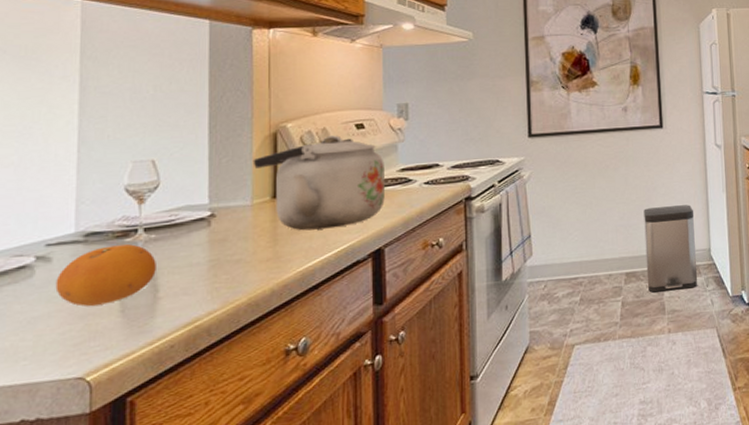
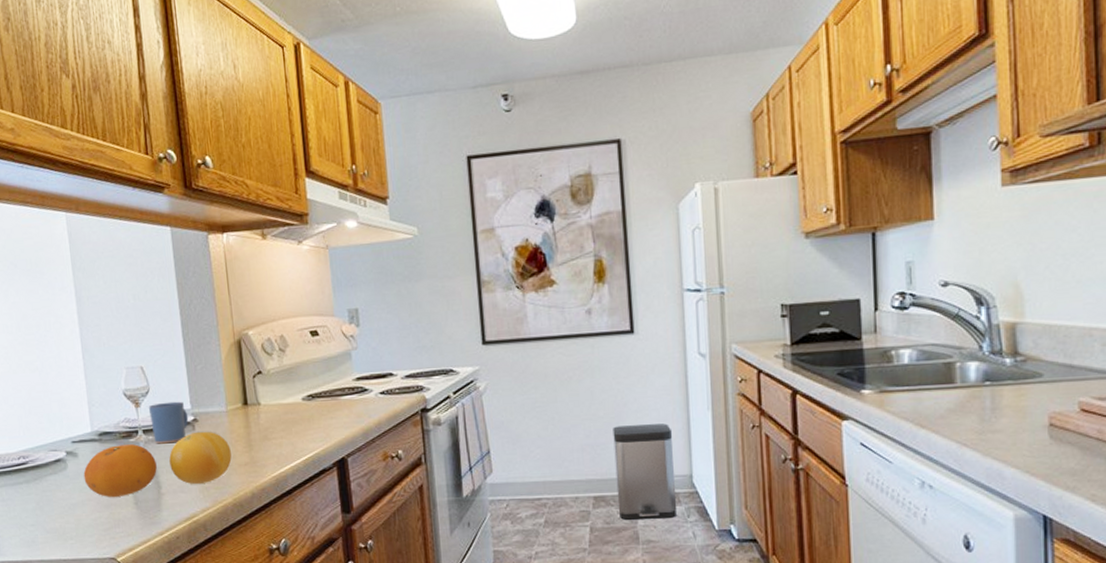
mug: none [155,196,205,243] -> present [148,401,189,444]
fruit: none [173,226,252,286] -> present [169,431,232,485]
kettle: present [253,135,385,231] -> none [223,342,344,438]

